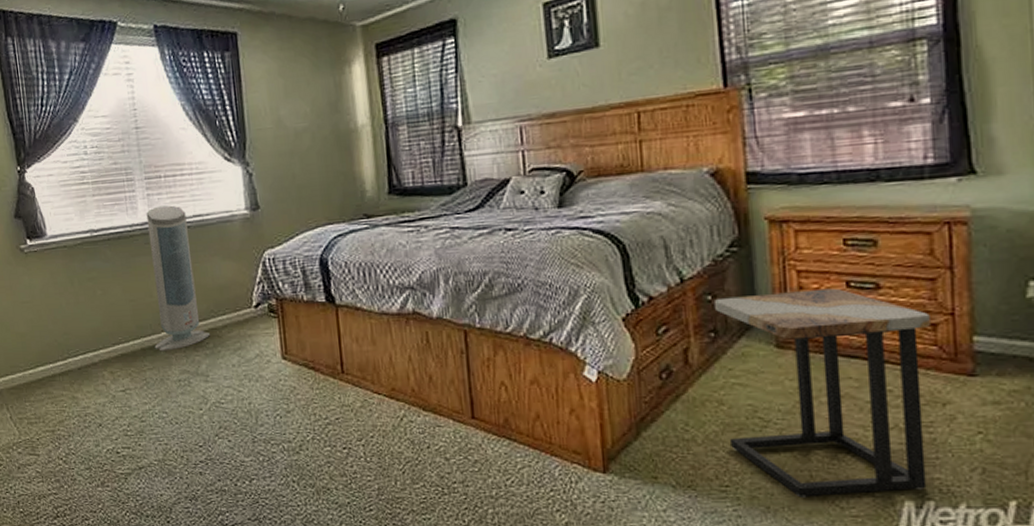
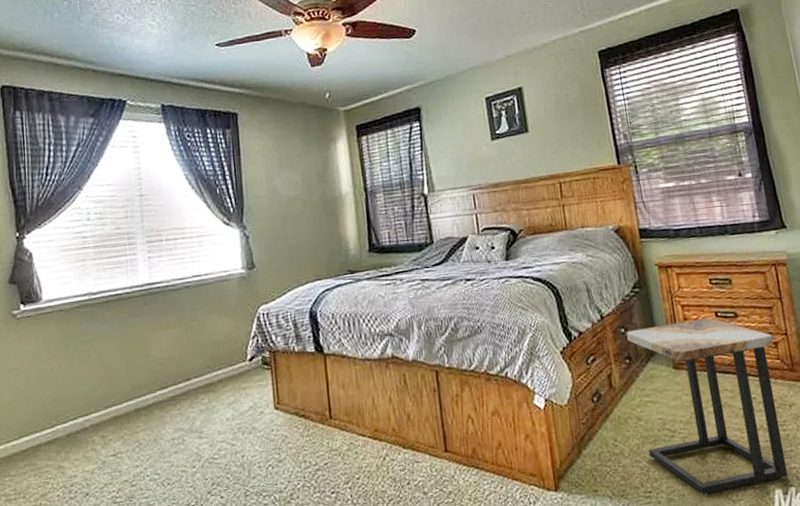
air purifier: present [146,205,211,352] -> none [146,267,206,411]

